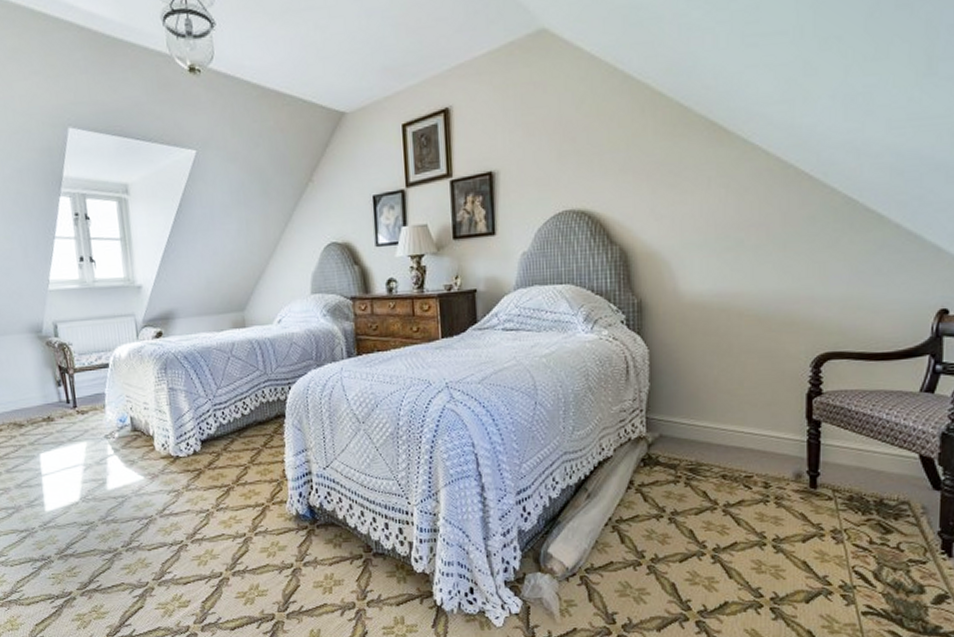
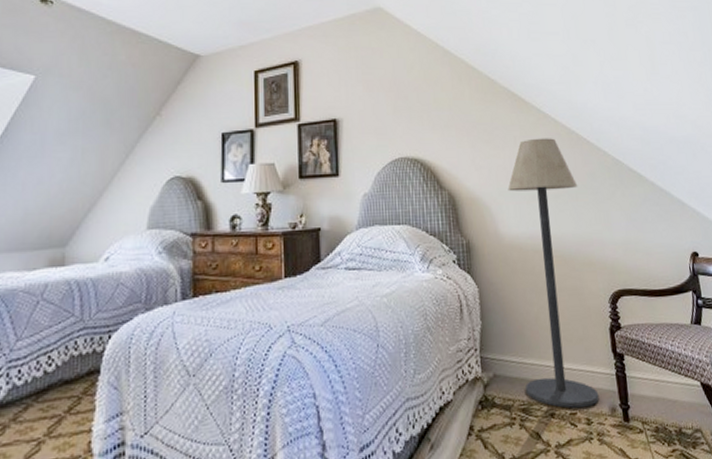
floor lamp: none [694,175,789,471] -> present [507,138,599,408]

